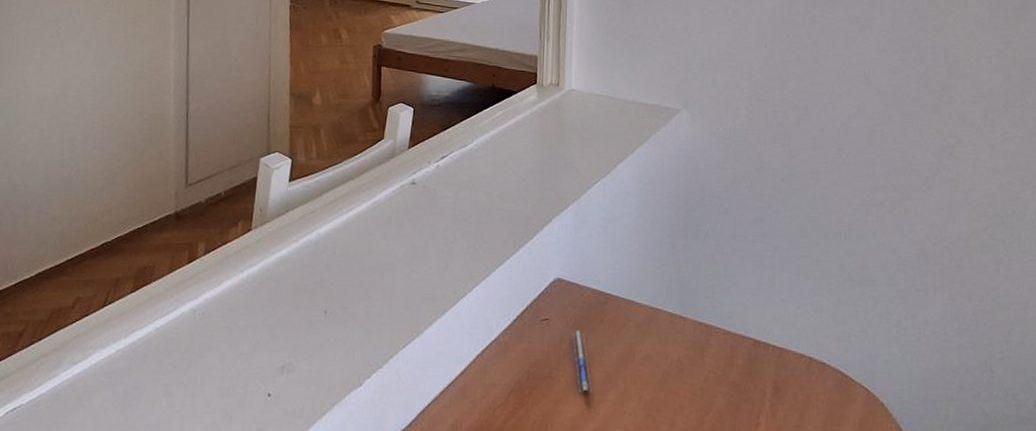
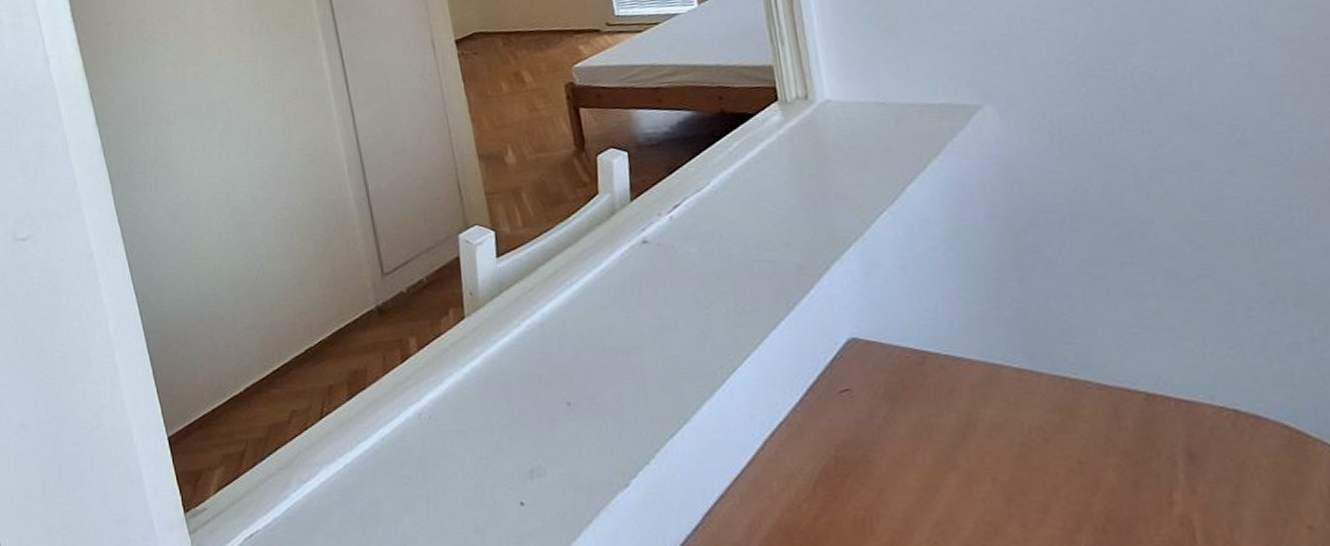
pen: present [572,331,592,393] -> none [884,401,926,478]

